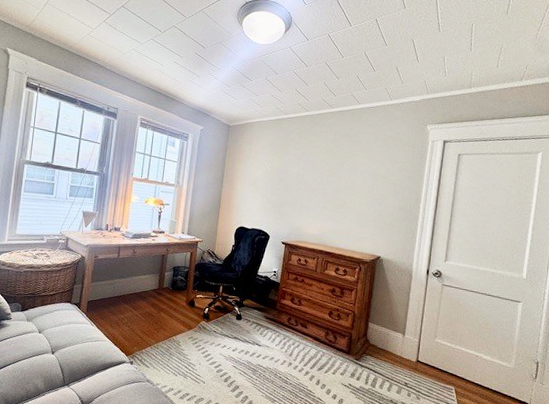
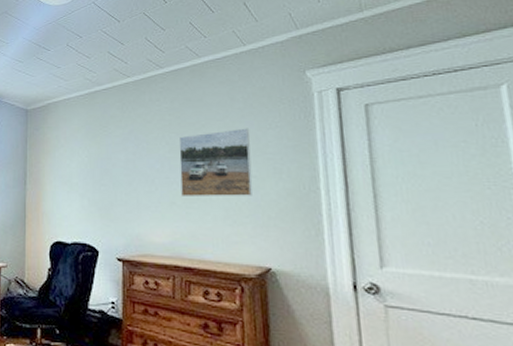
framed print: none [331,160,383,208] -> present [179,128,253,196]

